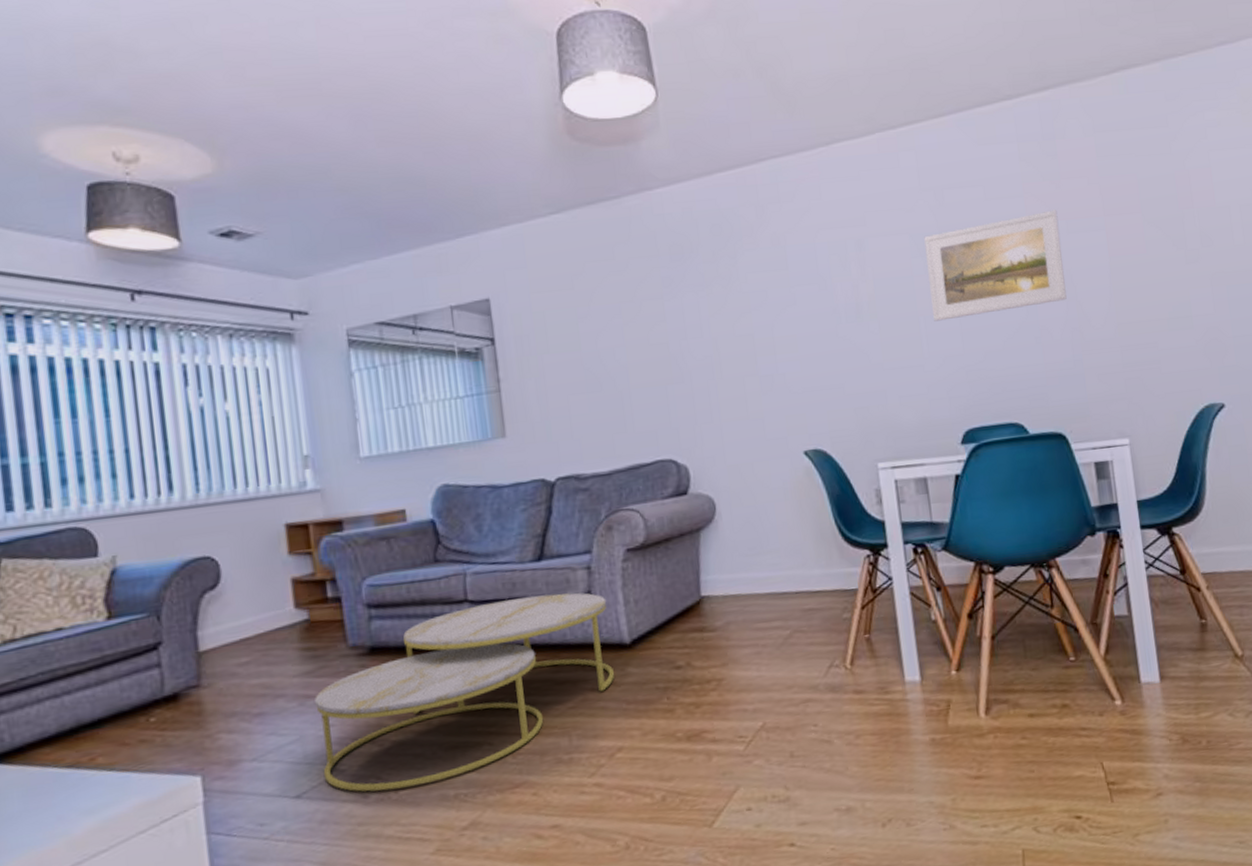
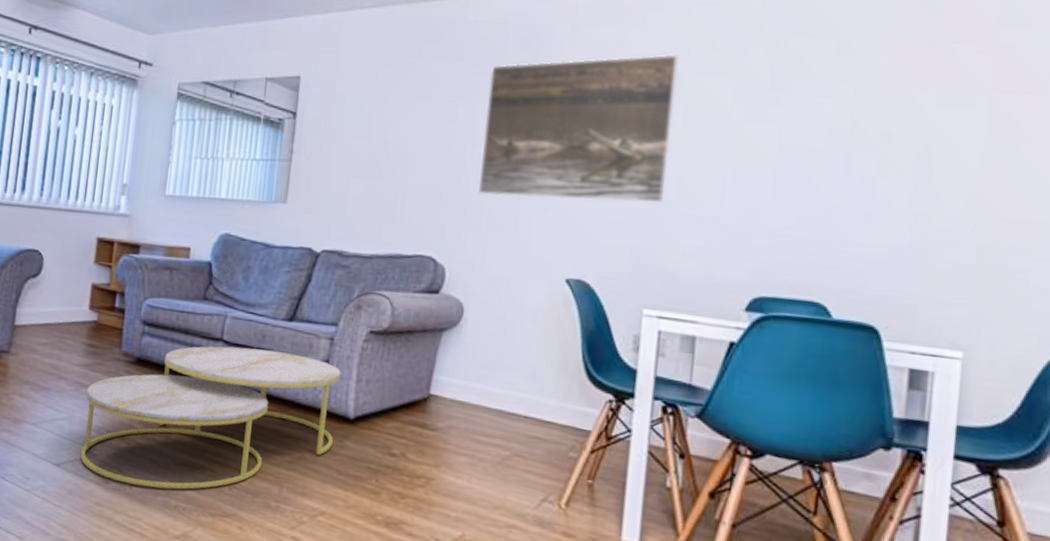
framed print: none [688,221,873,387] -> present [479,54,679,204]
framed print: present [924,210,1067,322] -> none [744,75,929,179]

